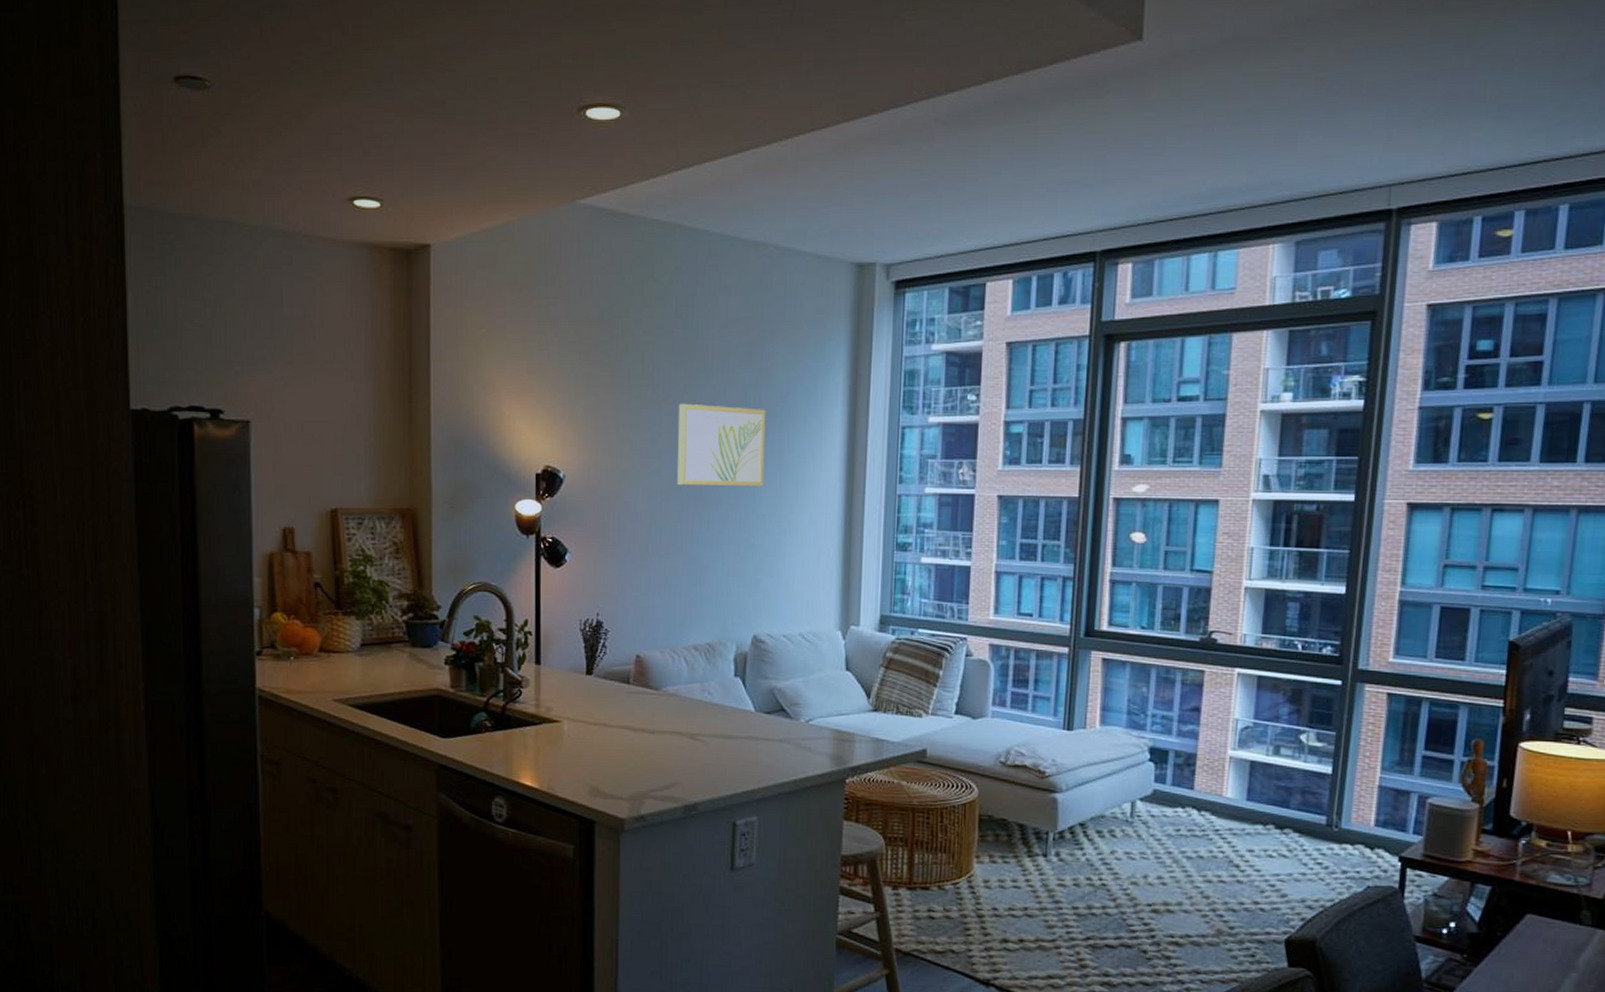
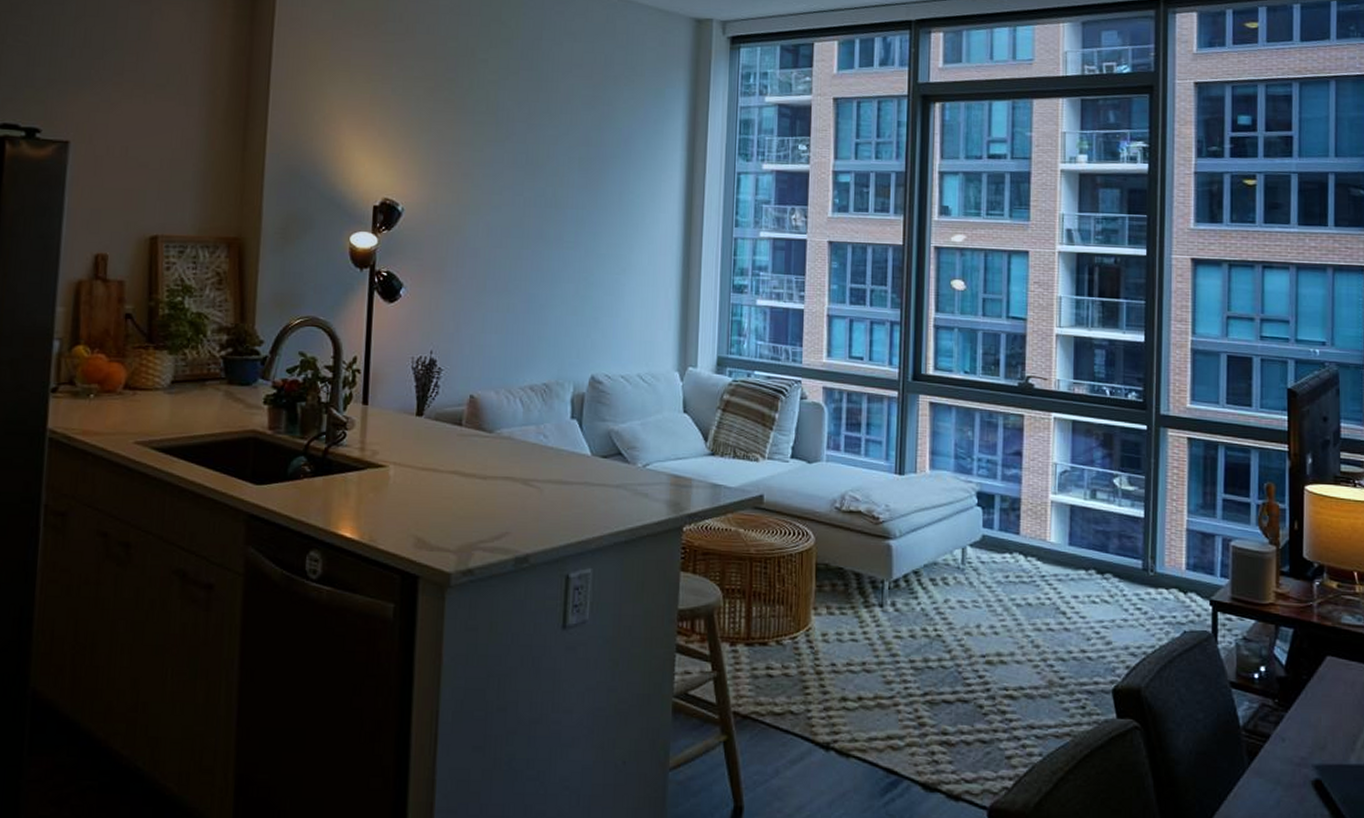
wall art: present [677,403,766,487] -> none [518,141,608,227]

